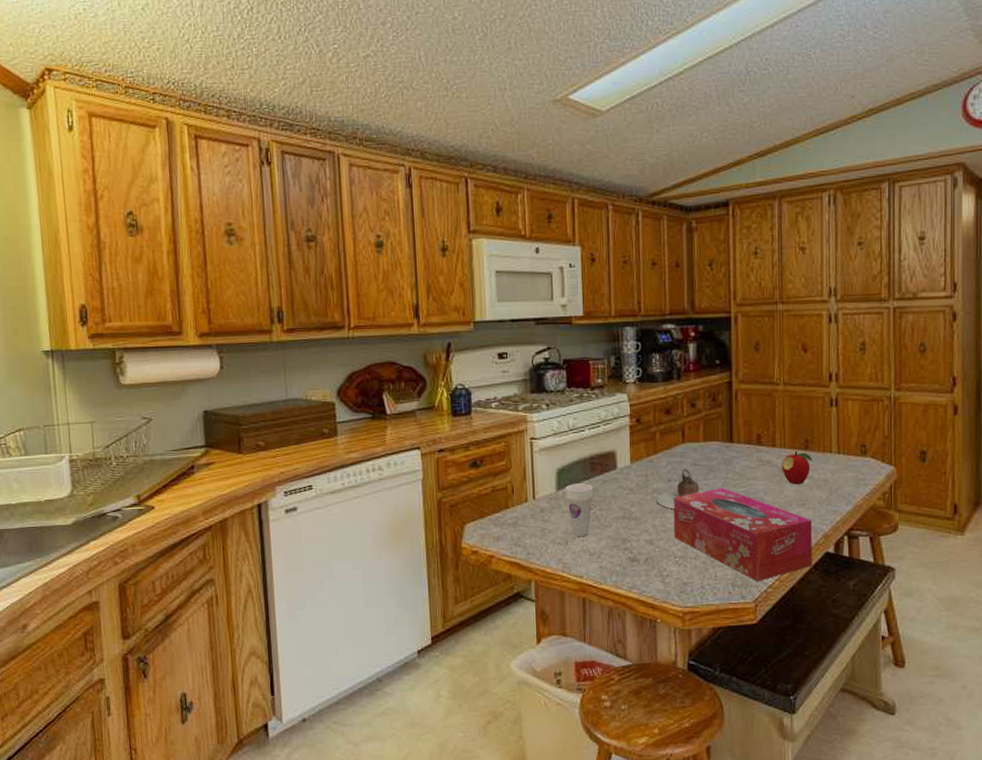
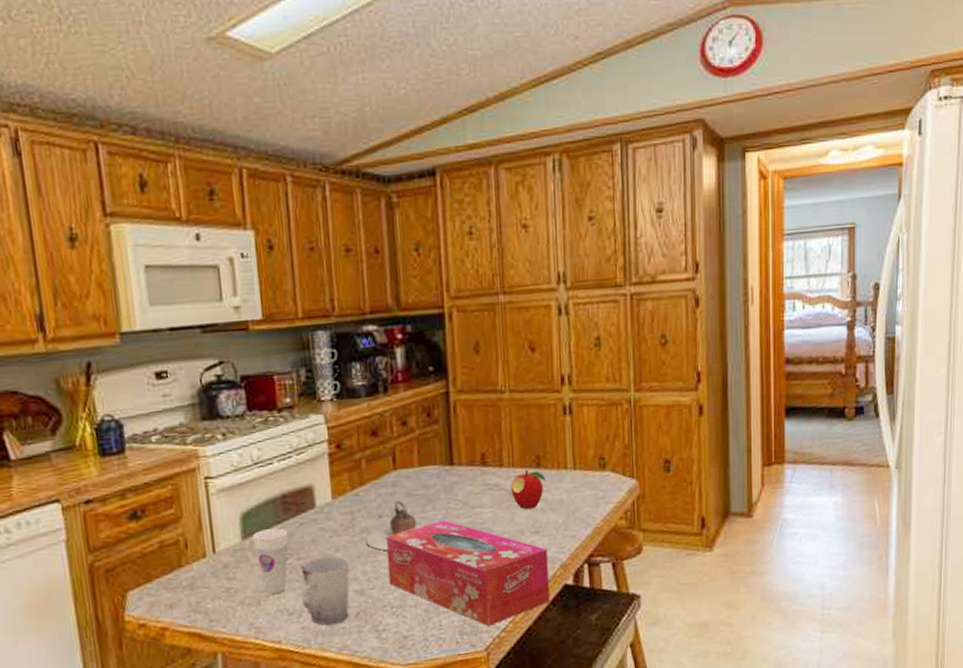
cup: none [602,509,642,567] -> present [301,555,350,625]

